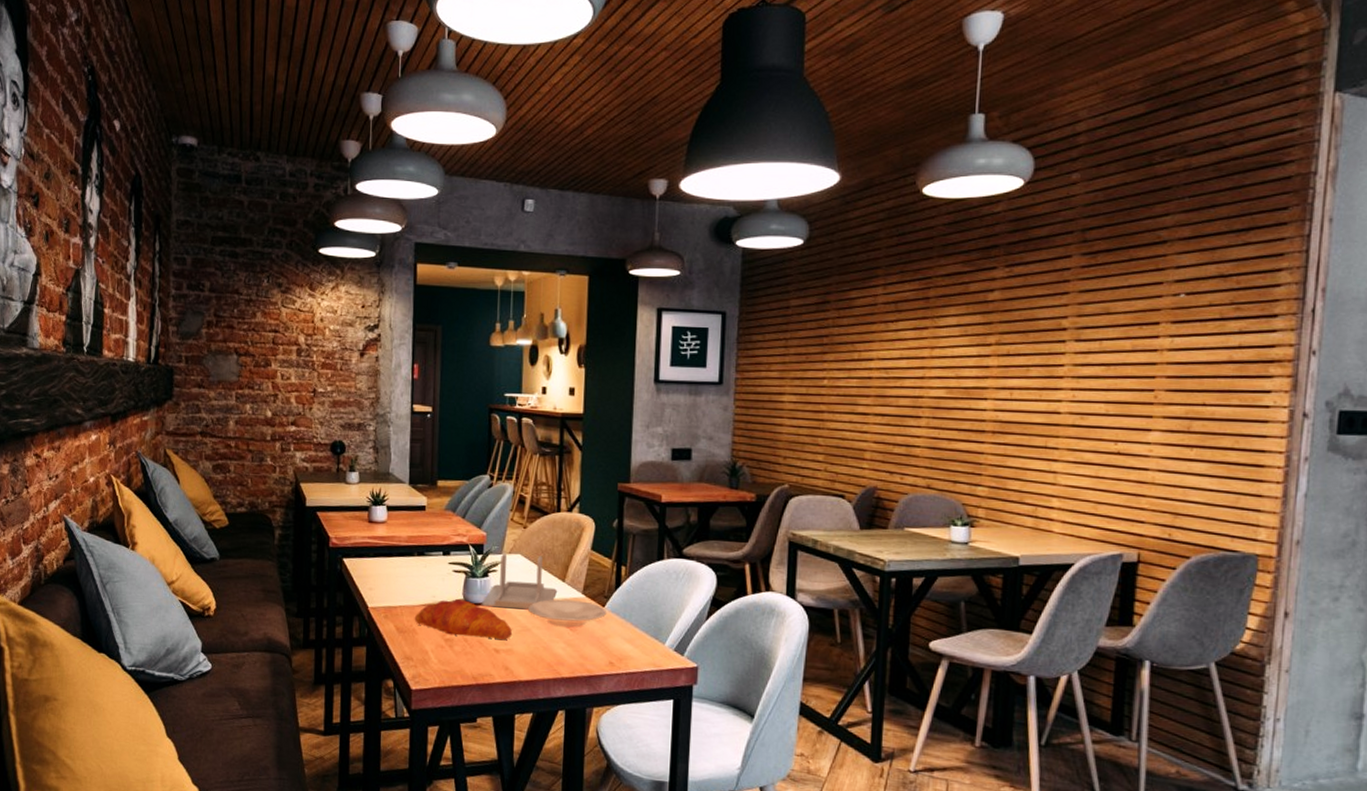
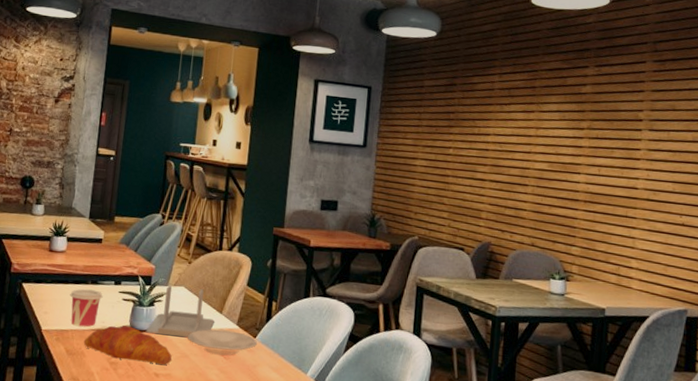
cup: none [395,561,431,603] -> present [69,289,103,327]

